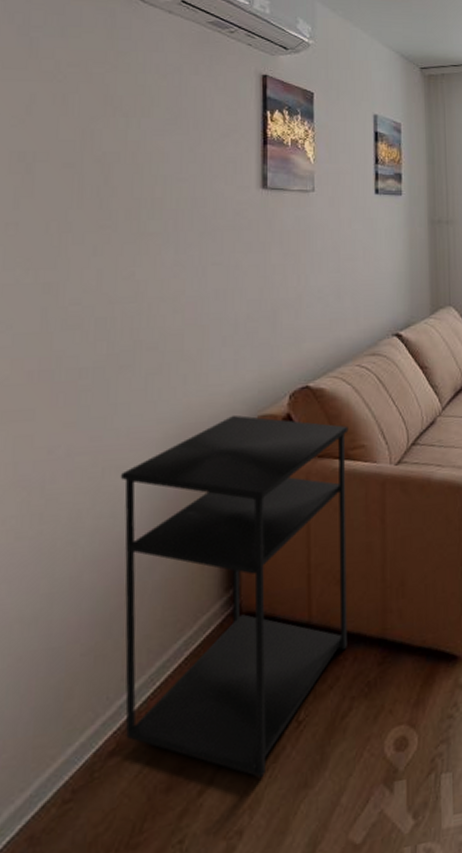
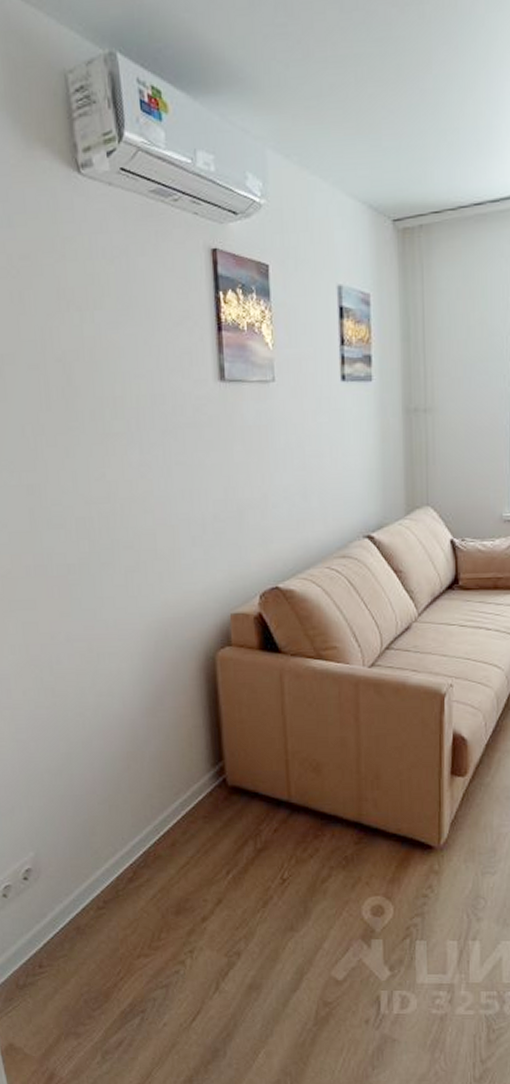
shelving unit: present [120,415,349,779] -> none [112,612,325,917]

